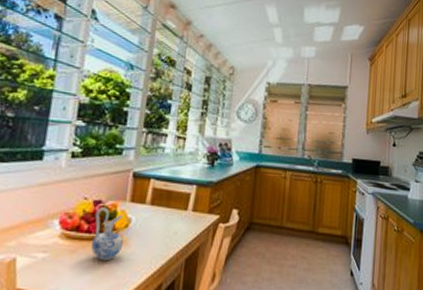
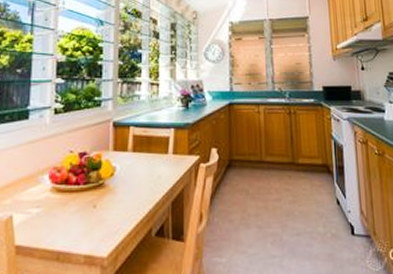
ceramic pitcher: present [90,207,124,260] -> none [80,158,111,210]

